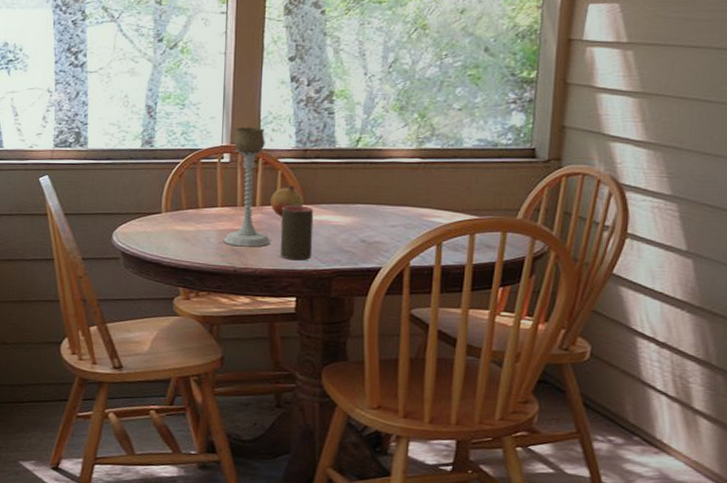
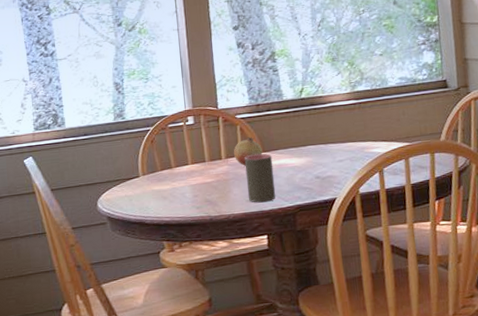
candle holder: present [223,127,271,247] -> none [195,90,239,198]

